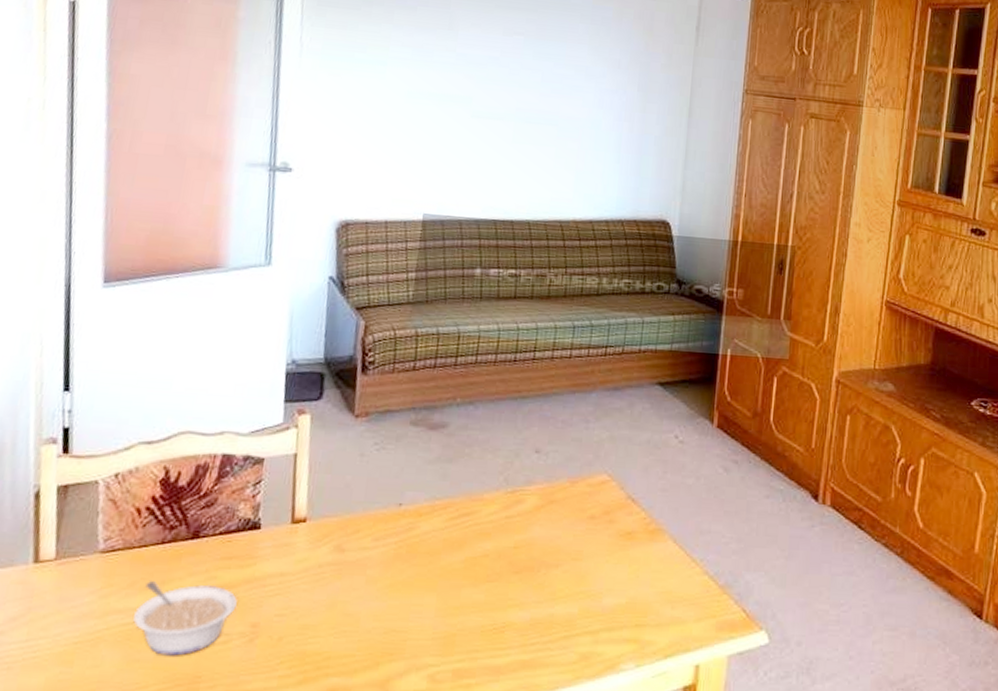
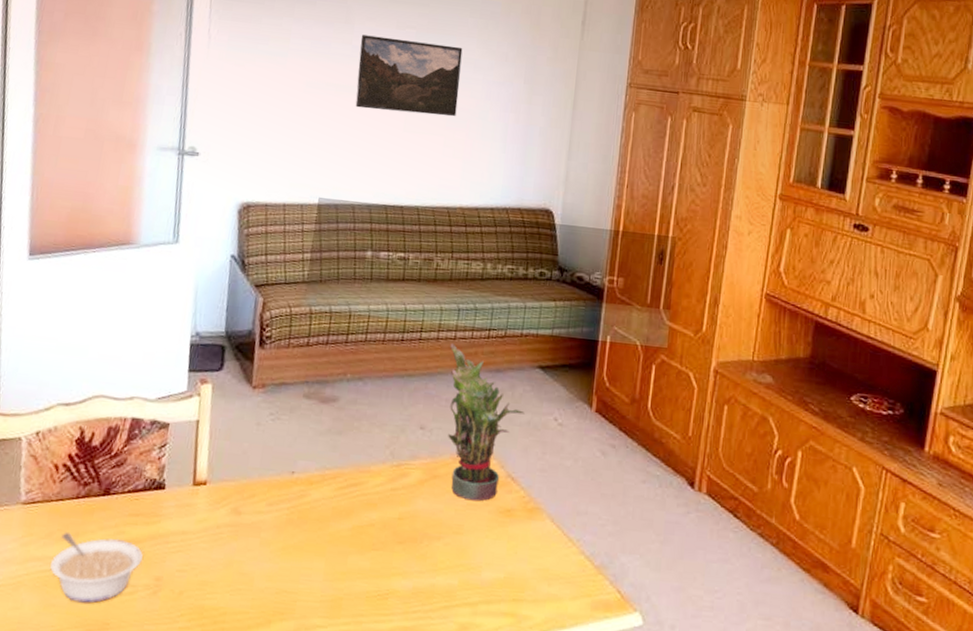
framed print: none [461,41,573,126] -> present [355,34,463,117]
potted plant: none [565,361,644,525] -> present [448,342,525,501]

